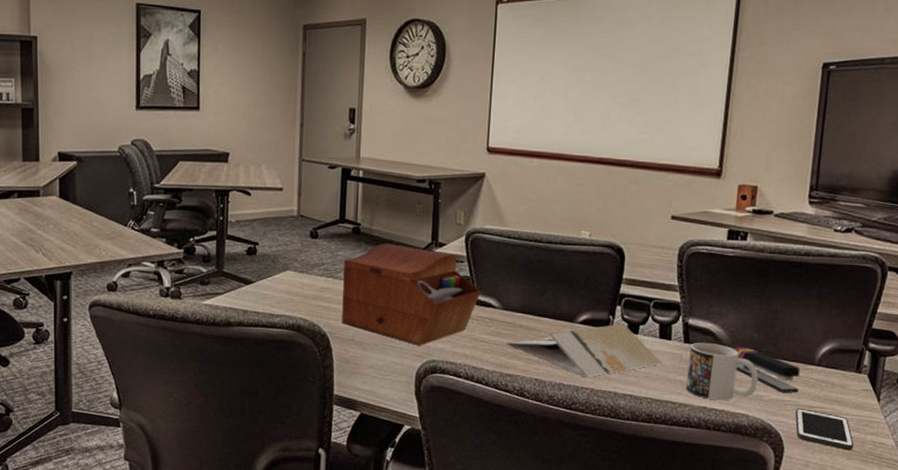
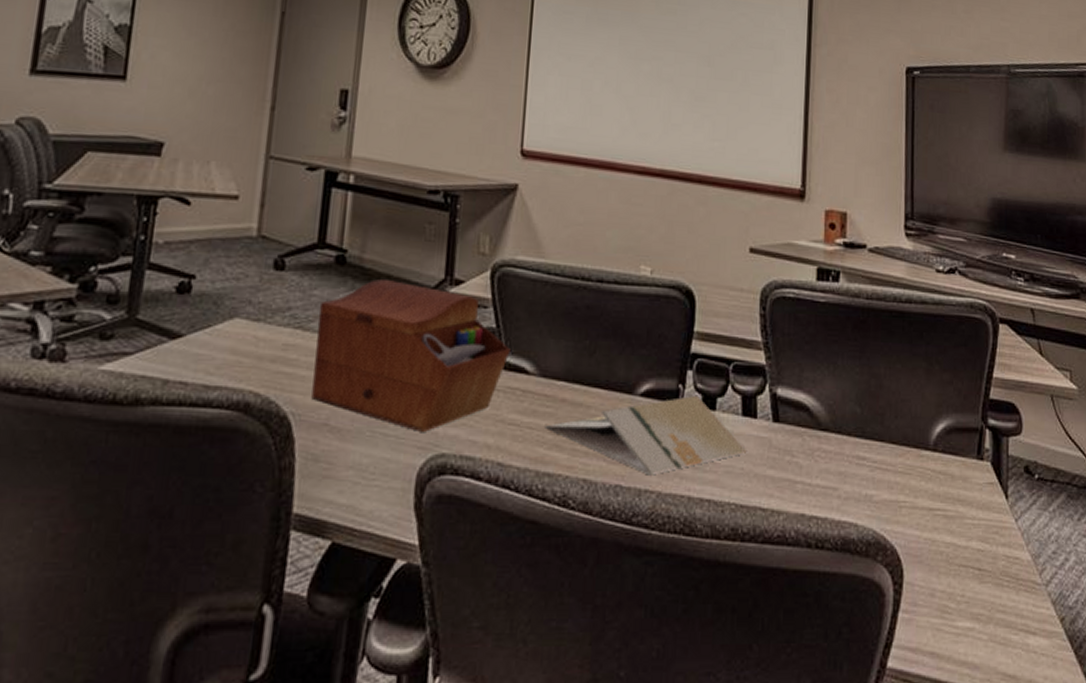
mug: present [686,342,759,401] -> none [778,420,866,505]
stapler: present [725,343,800,393] -> none [823,421,914,490]
cell phone: present [795,407,854,451] -> none [913,511,985,570]

